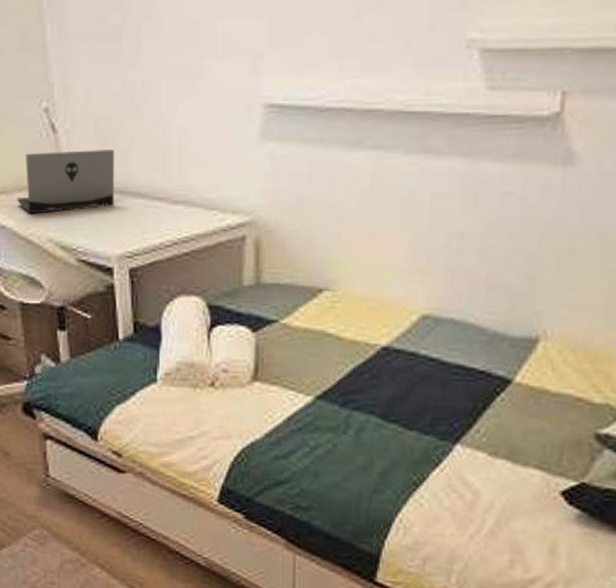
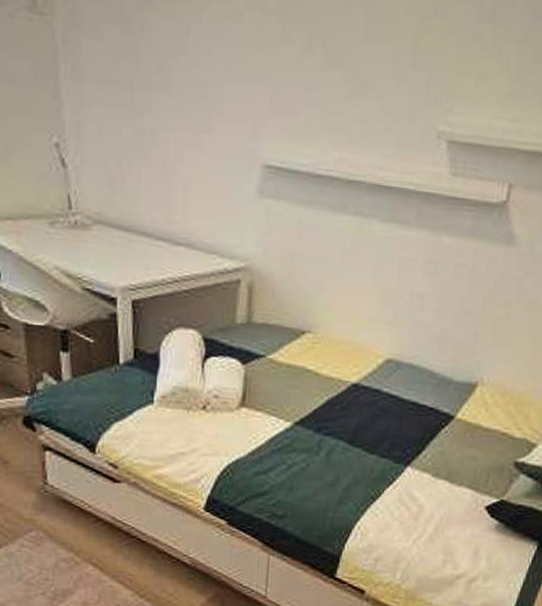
laptop: present [17,150,115,213] -> none [24,184,123,243]

